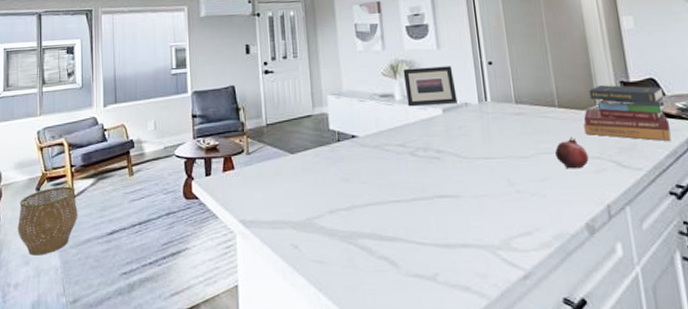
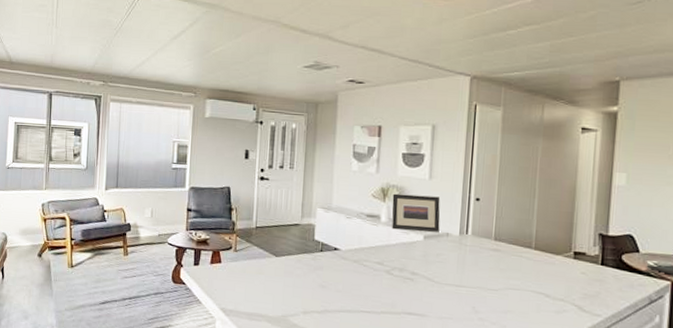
basket: present [17,183,78,256] -> none [19,254,75,313]
fruit: present [554,136,589,169] -> none [521,277,553,307]
books: present [583,85,671,141] -> none [554,235,639,294]

